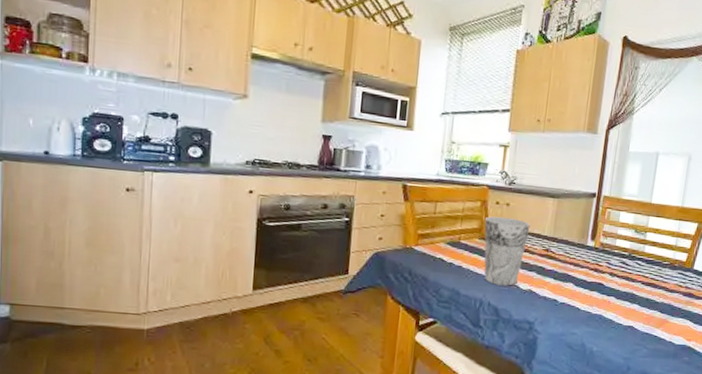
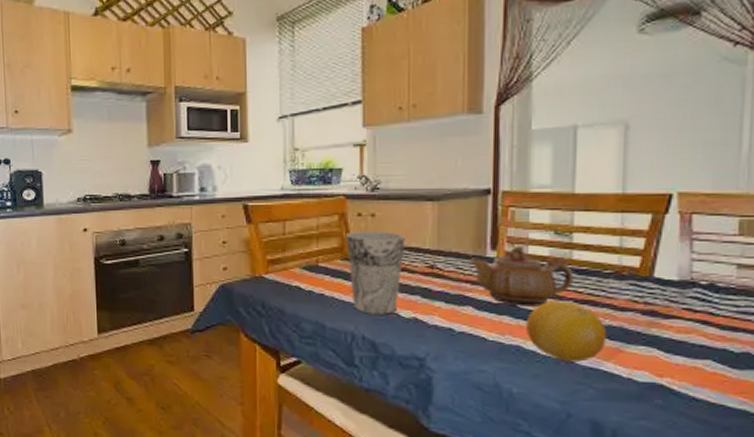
teapot: none [574,239,644,286] -> present [469,246,575,307]
fruit: none [607,282,660,329] -> present [526,301,607,362]

